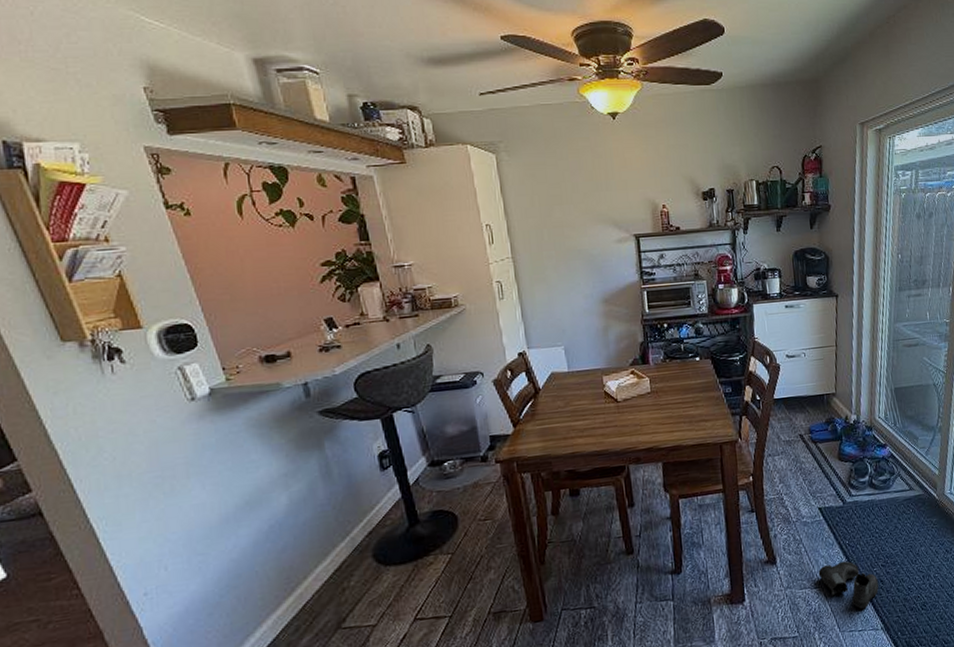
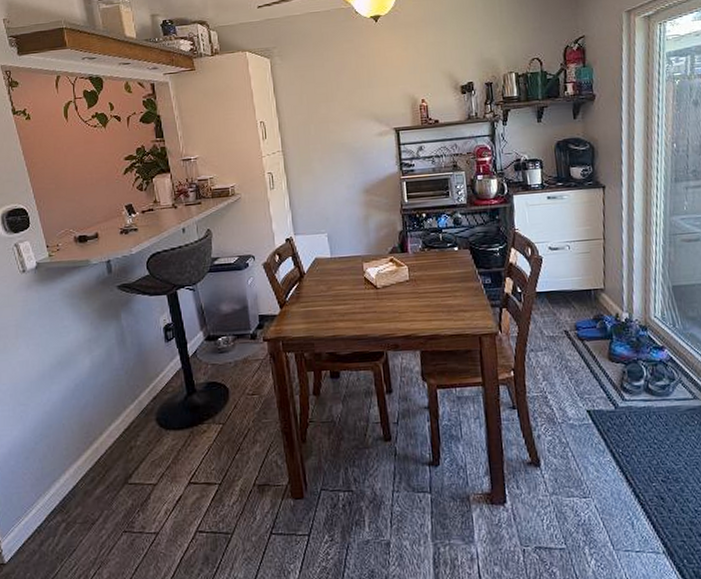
boots: present [818,560,879,610] -> none [587,471,659,528]

